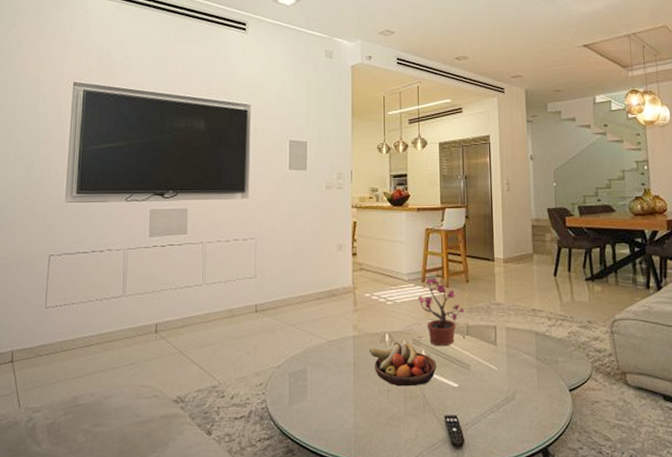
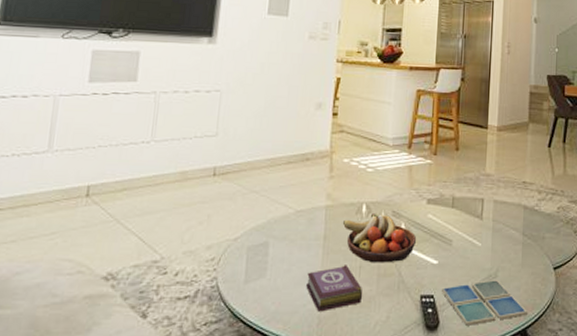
book: none [342,388,393,430] -> present [306,265,363,312]
potted plant: present [417,278,467,347] -> none [397,144,452,220]
drink coaster: none [464,401,547,444] -> present [442,280,527,326]

